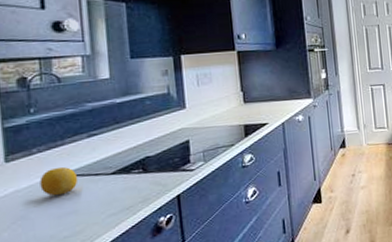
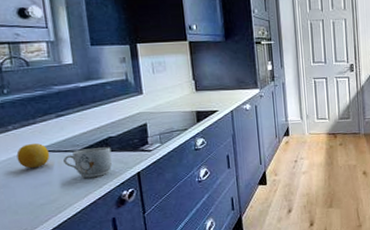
mug: none [93,168,150,204] -> present [63,147,113,178]

